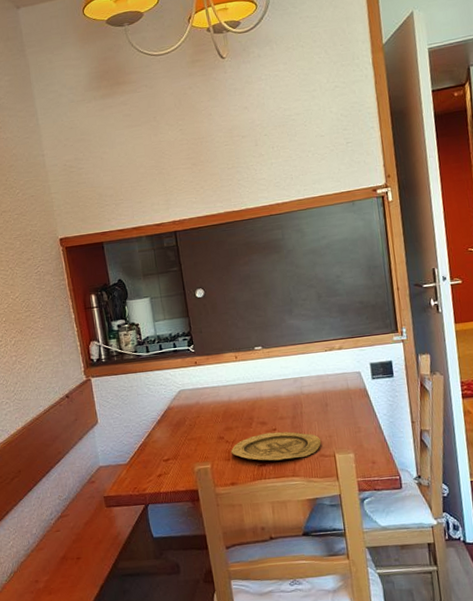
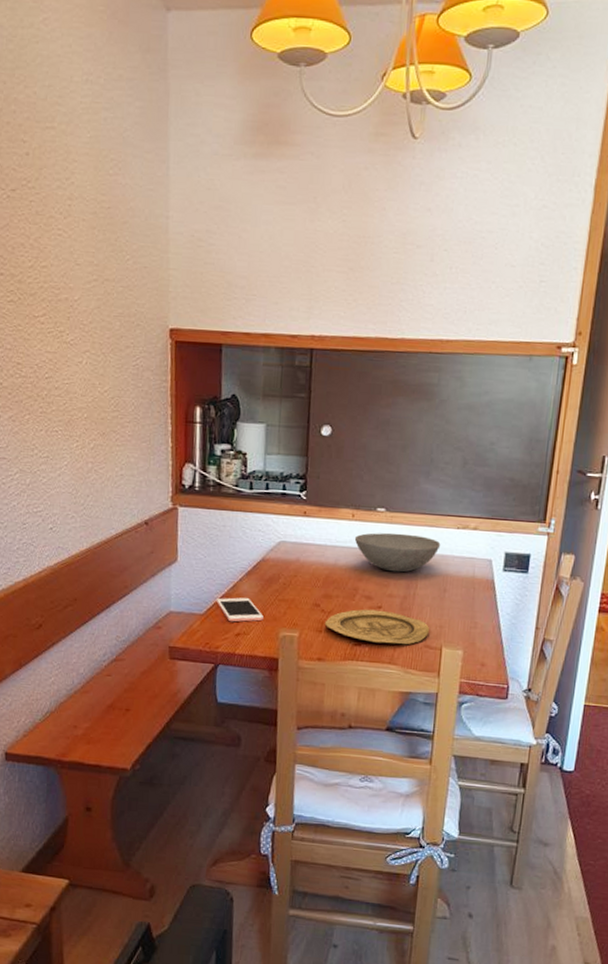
cell phone: none [136,443,179,466] -> present [216,597,263,622]
bowl: none [241,363,315,398] -> present [354,532,441,573]

